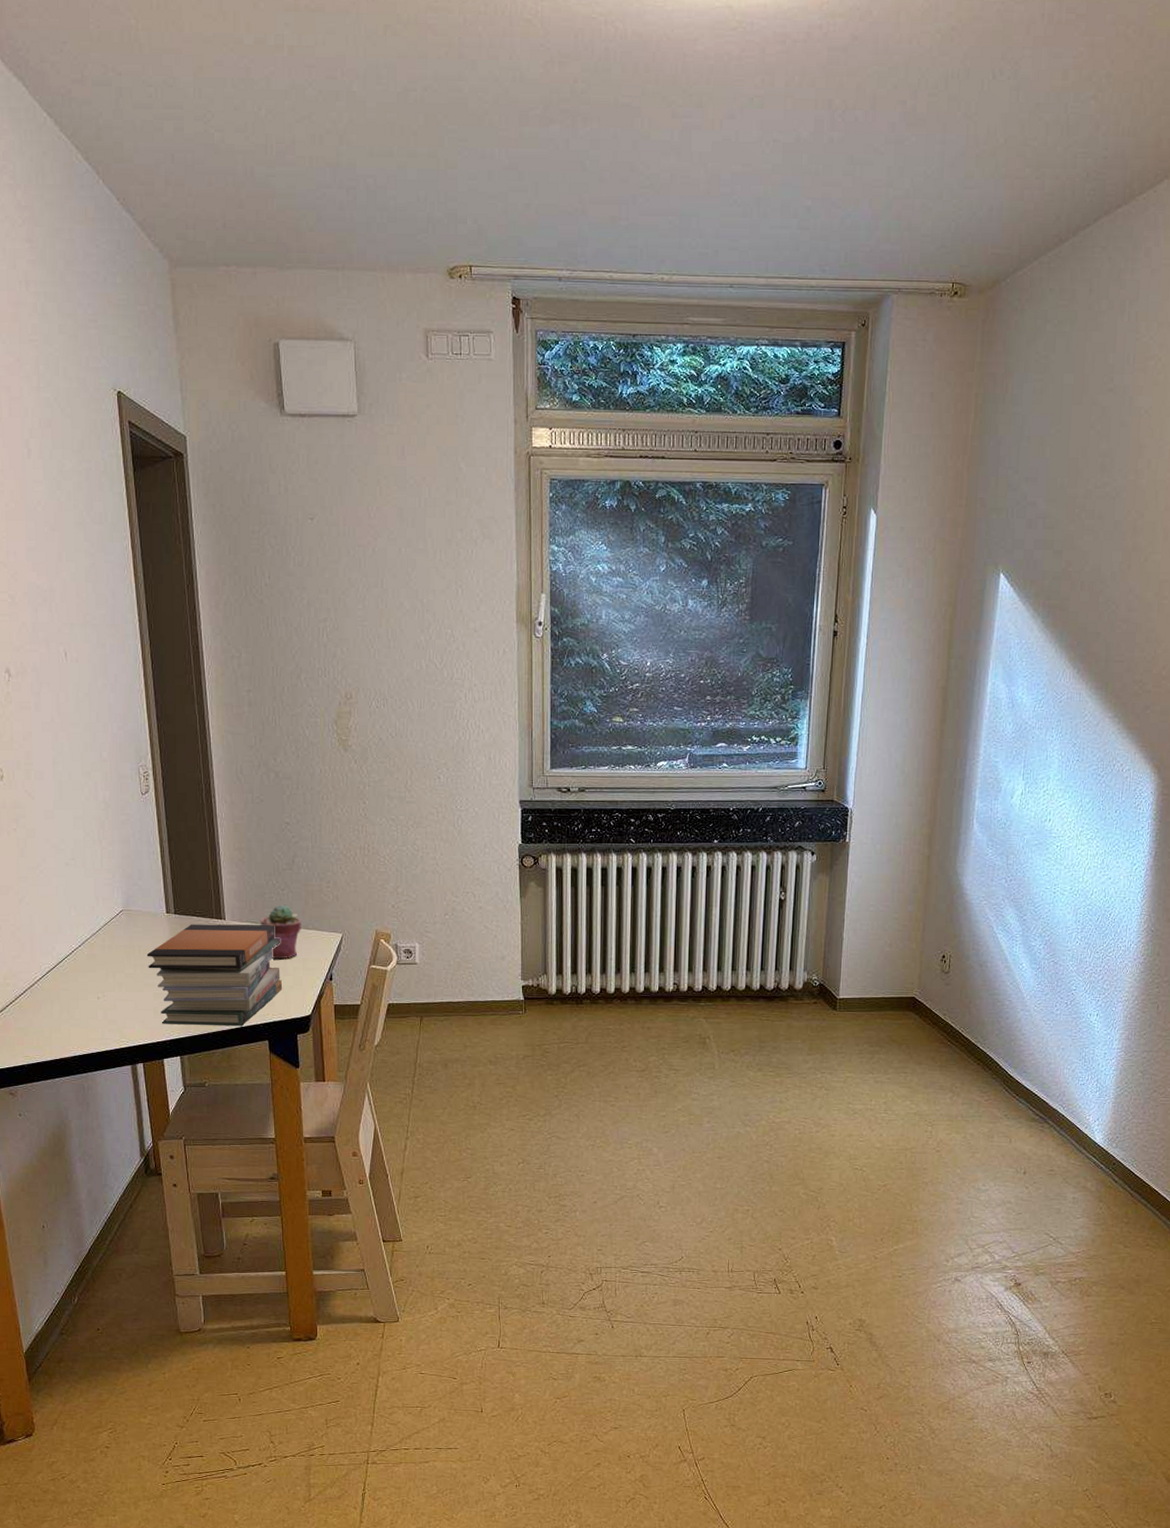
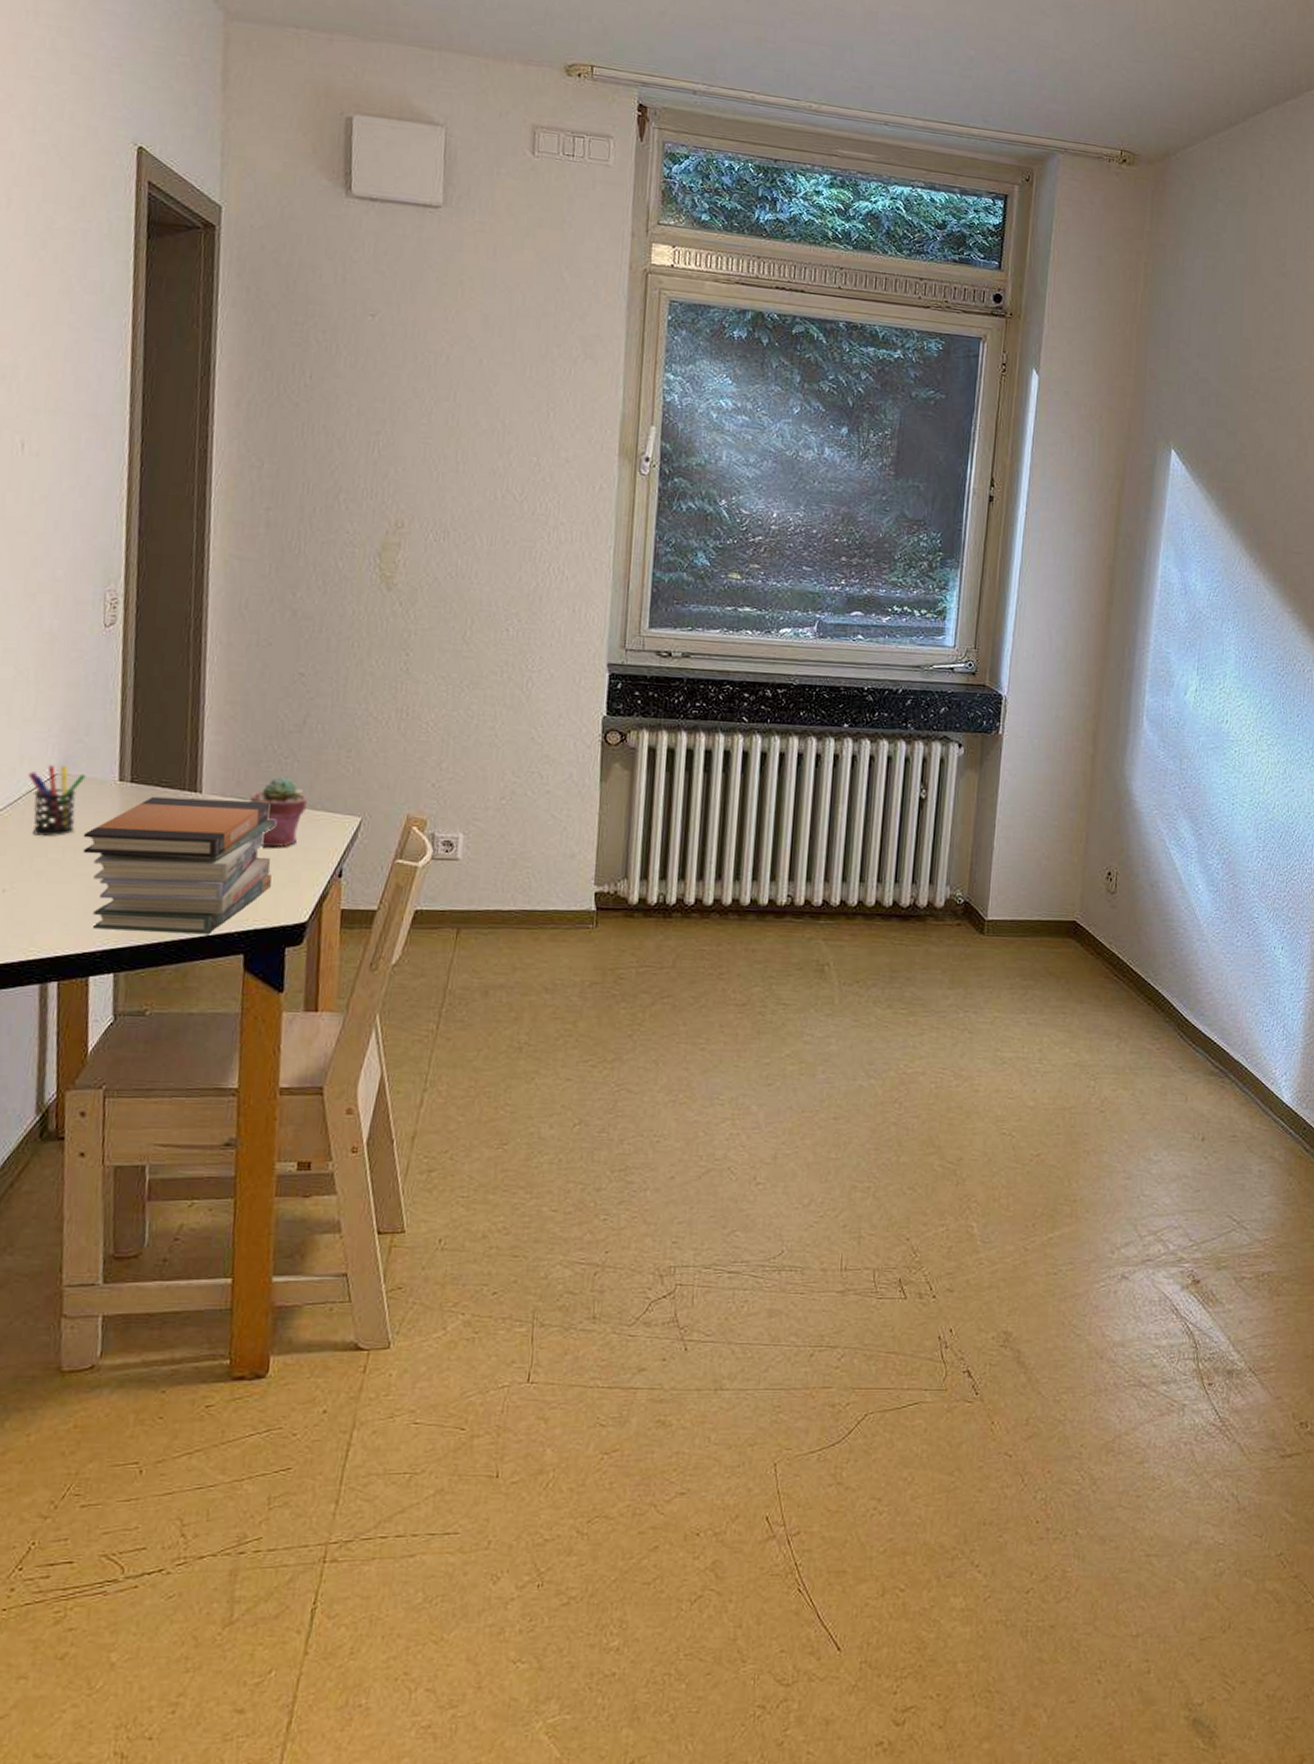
pen holder: none [103,903,143,957] -> present [28,765,86,836]

